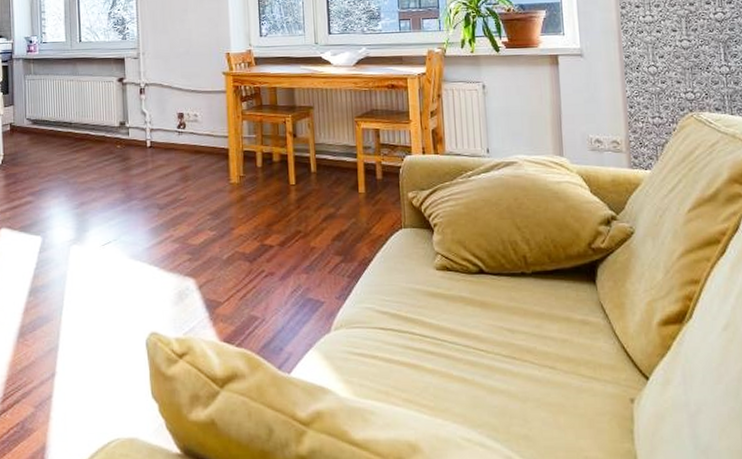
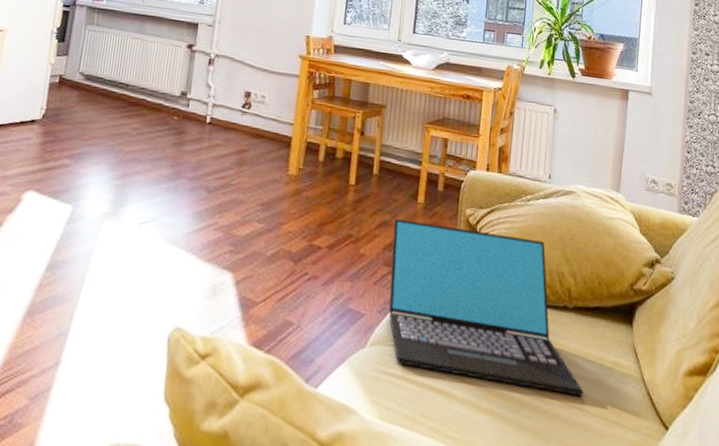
laptop: none [339,210,555,356] -> present [388,219,584,397]

